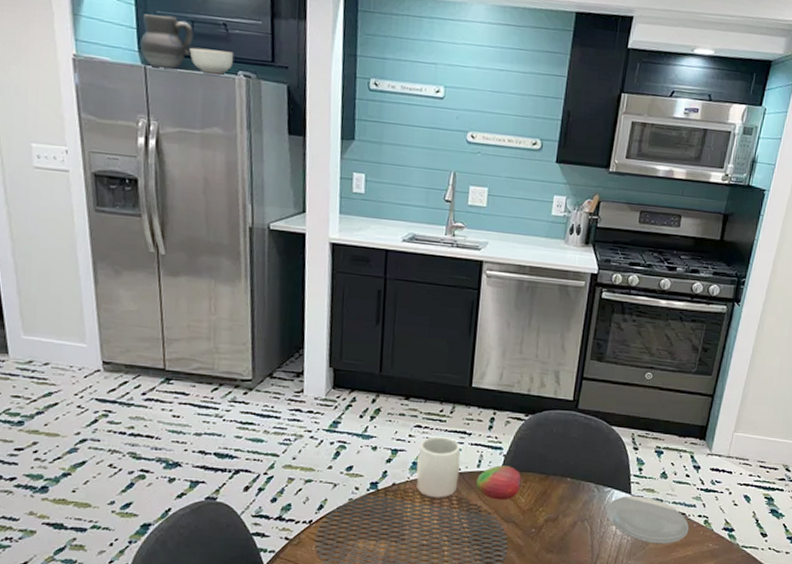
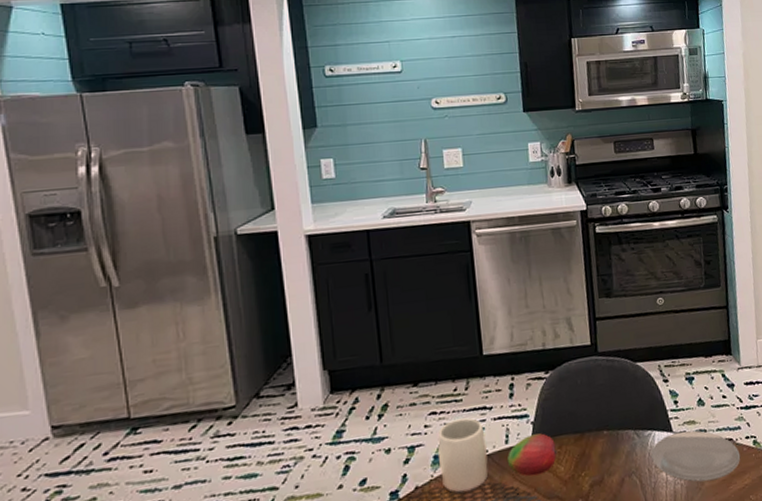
ceramic jug: present [140,14,193,69] -> none [74,41,132,94]
bowl: present [189,47,234,75] -> none [129,65,179,90]

